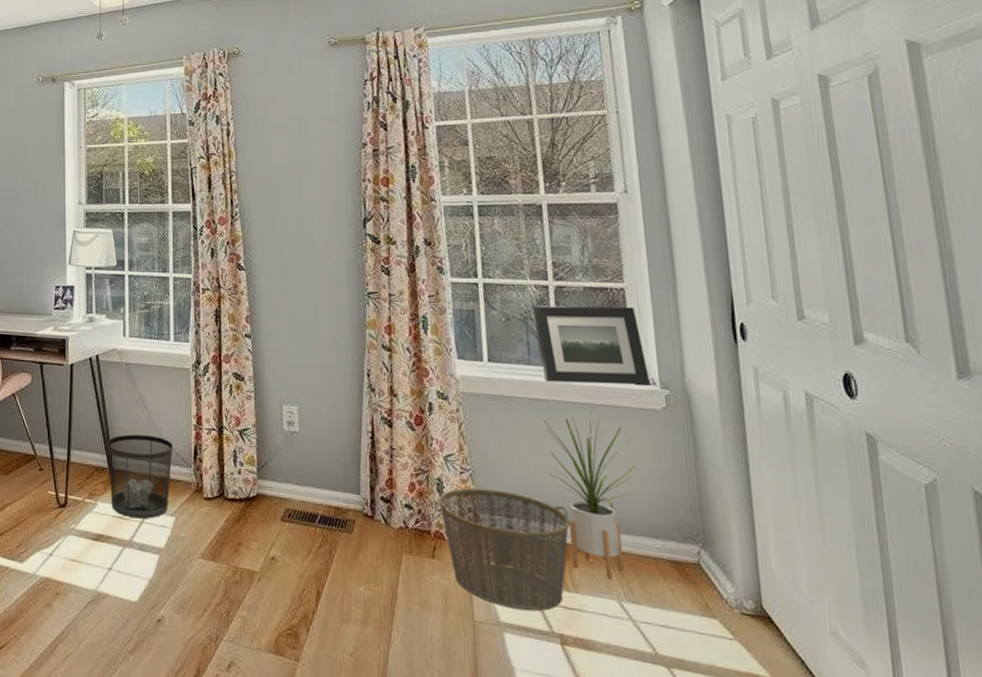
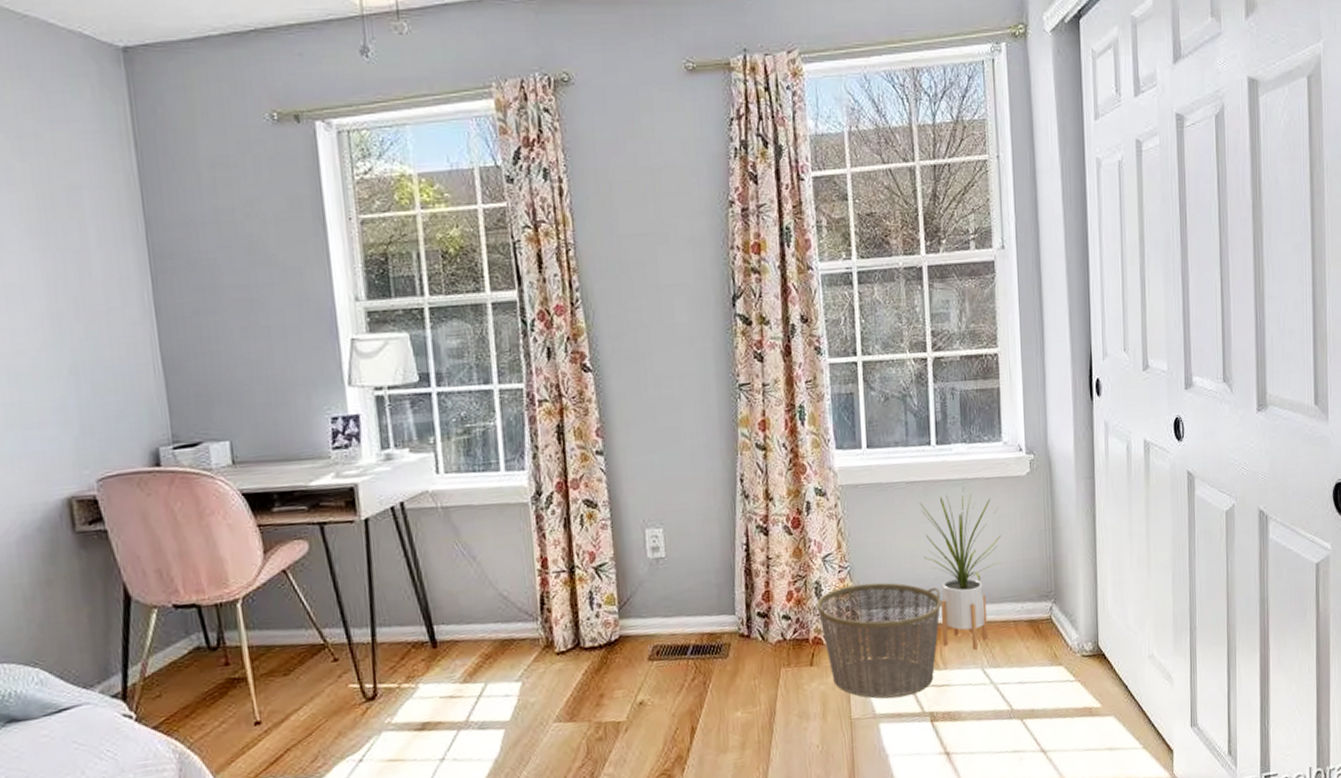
waste bin: present [106,434,174,519] -> none [424,591,514,695]
picture frame: present [533,305,651,385] -> none [911,373,1018,462]

